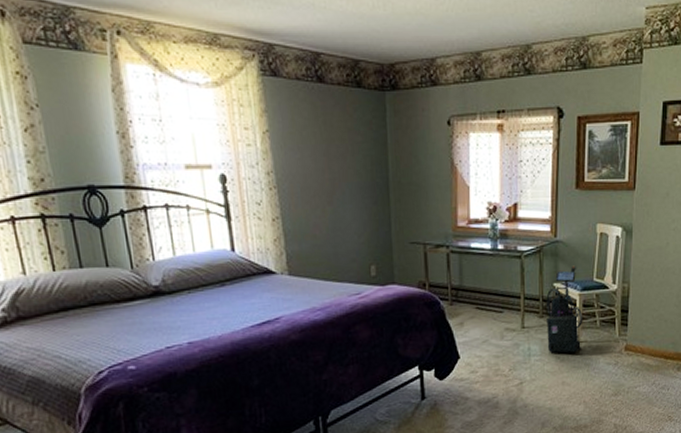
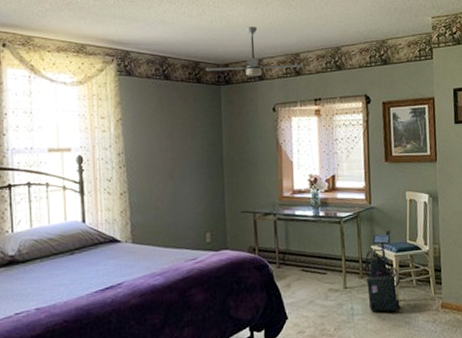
ceiling fan: none [366,15,483,81] -> present [205,27,302,77]

